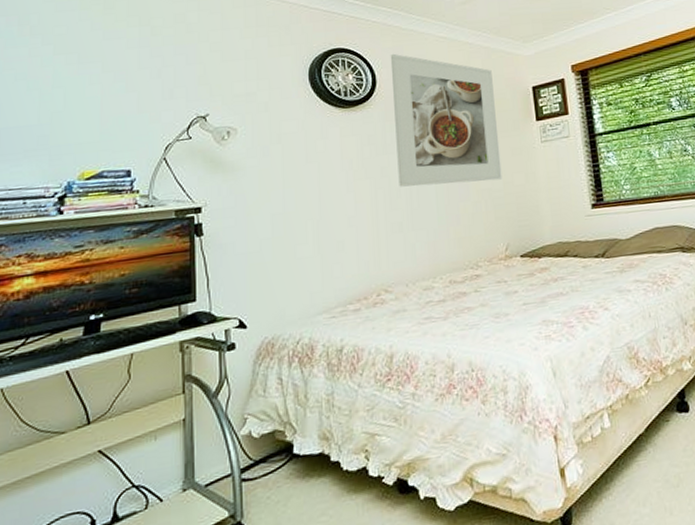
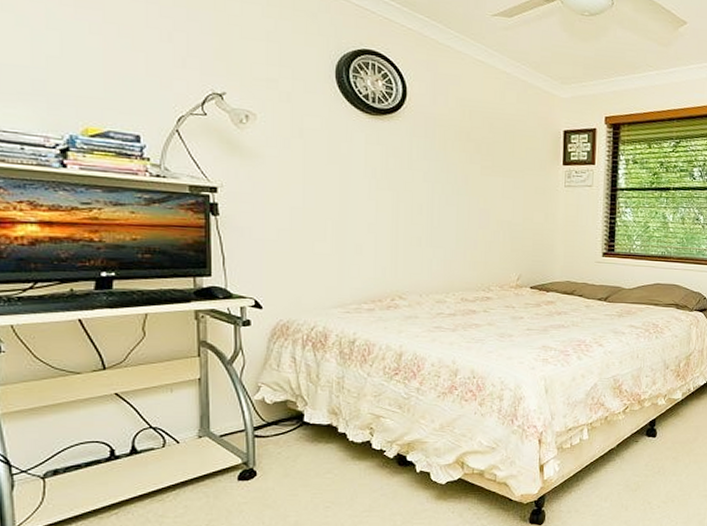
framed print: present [390,53,503,187] -> none [421,67,526,215]

